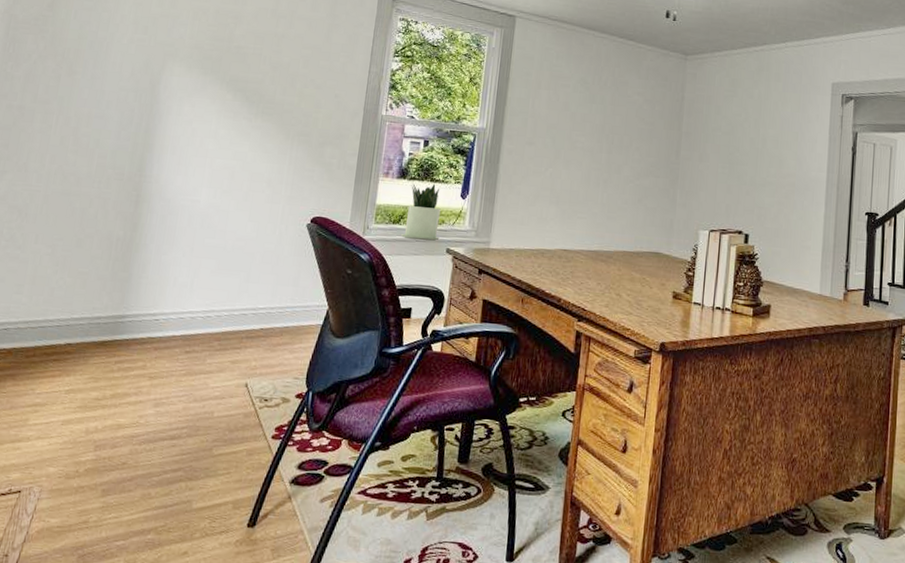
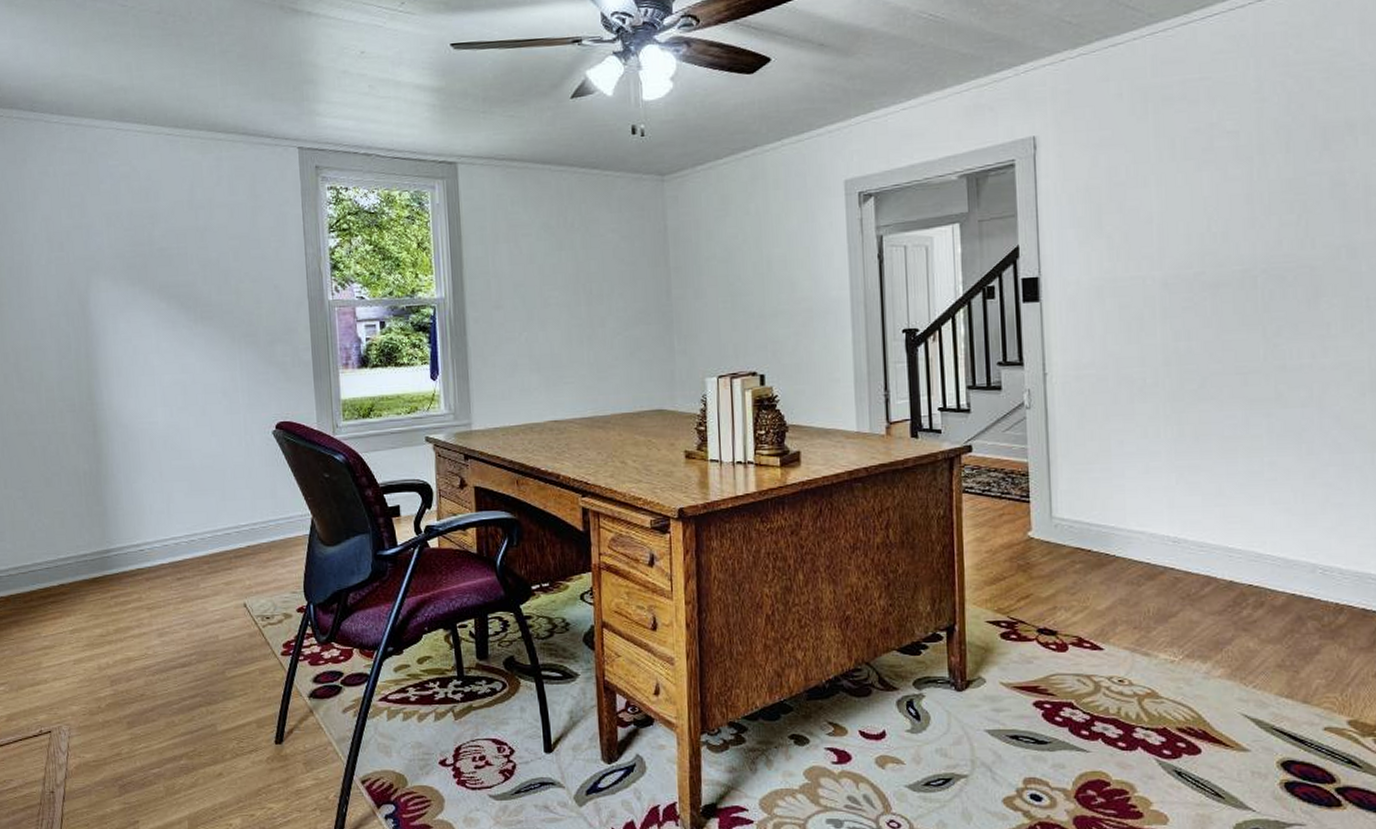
planter: present [401,182,441,241] -> none [374,369,416,433]

